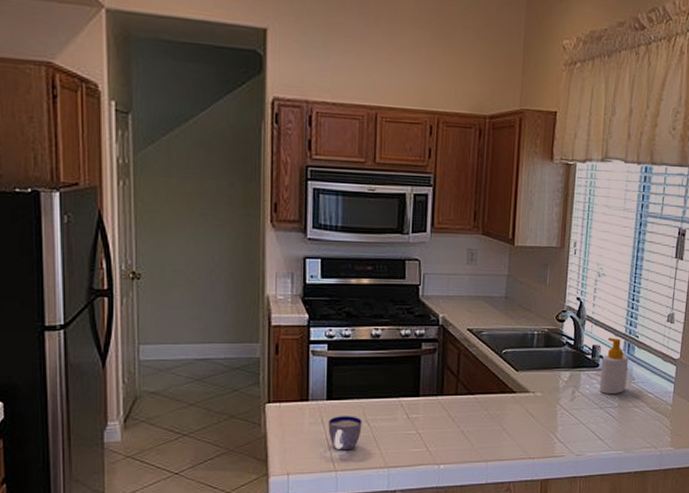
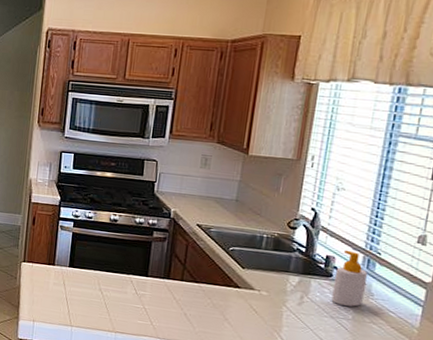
cup: present [328,416,362,451] -> none [68,281,97,311]

